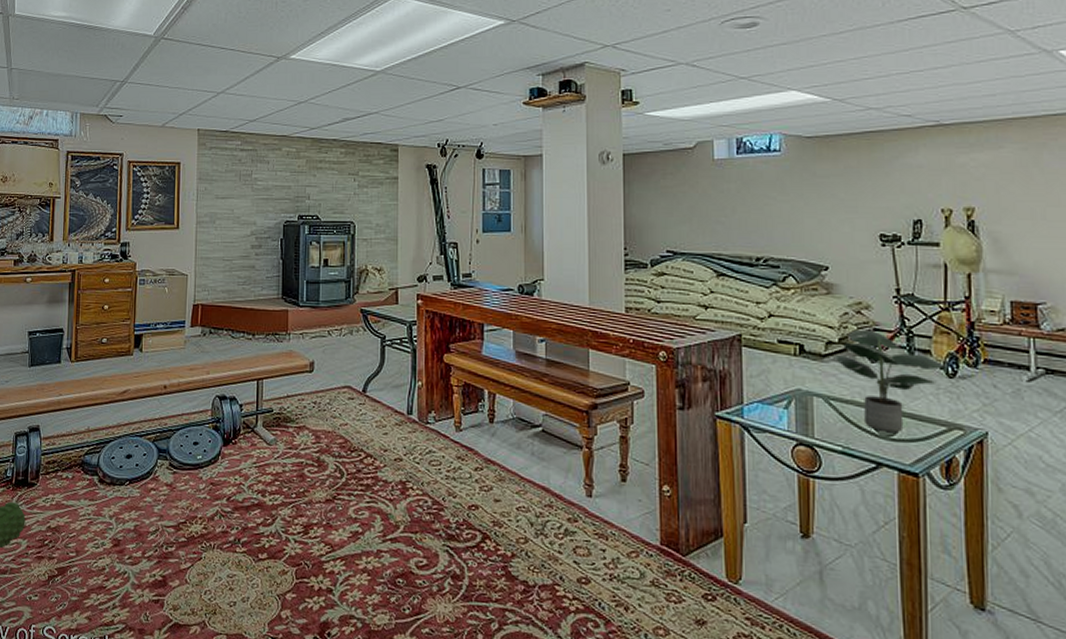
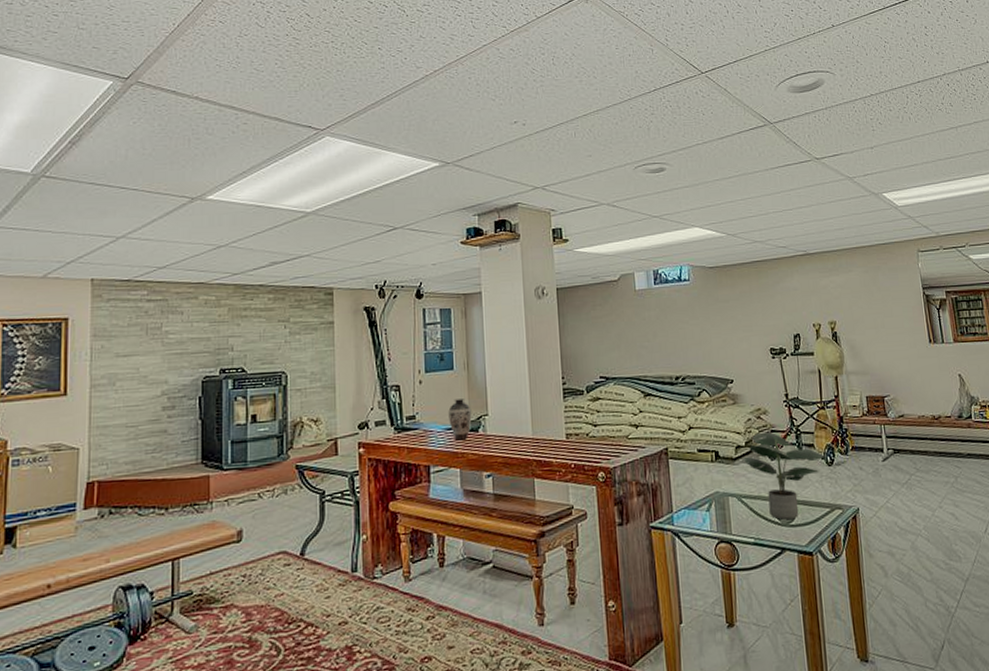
decorative vase: none [504,261,527,304] -> present [448,399,472,442]

